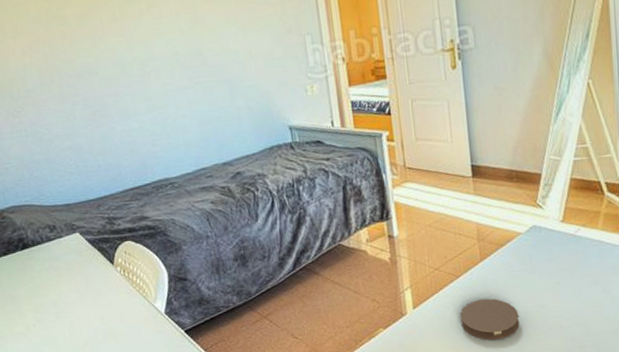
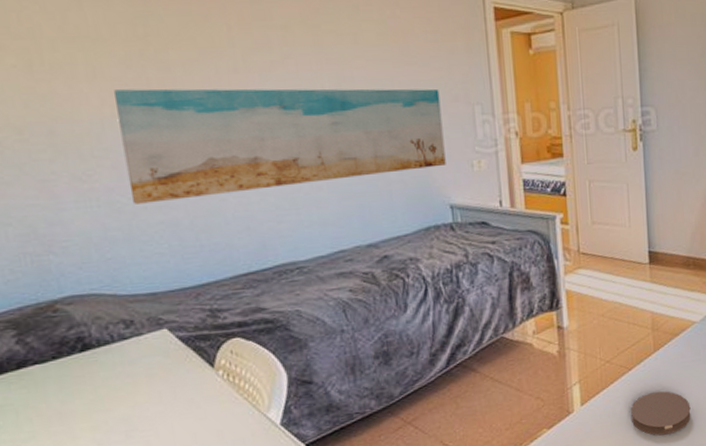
wall art: none [31,23,284,134] -> present [114,88,446,204]

